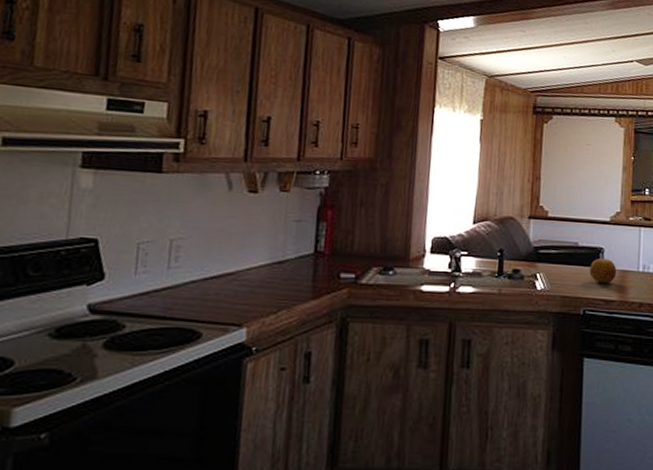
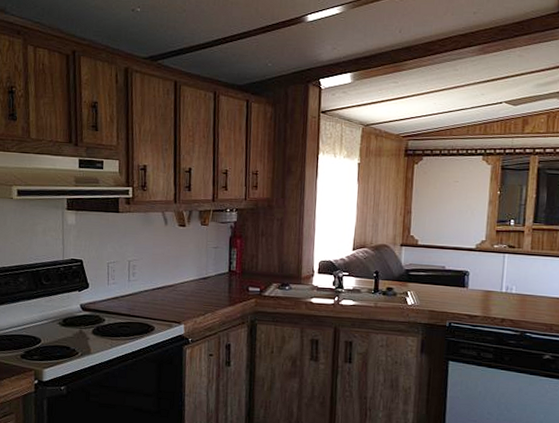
fruit: present [589,258,617,284] -> none [455,280,481,302]

